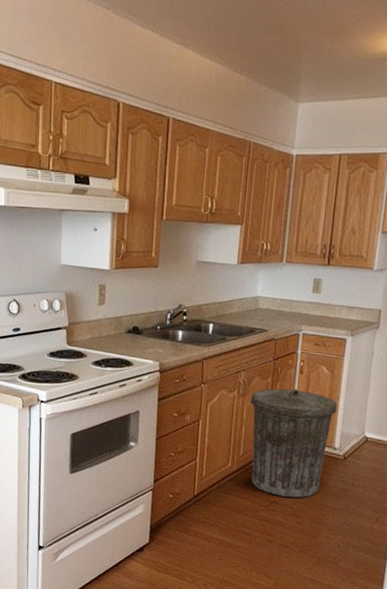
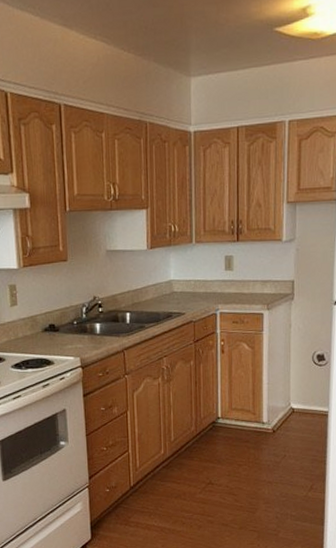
trash can: present [250,388,338,498] -> none [175,369,262,477]

